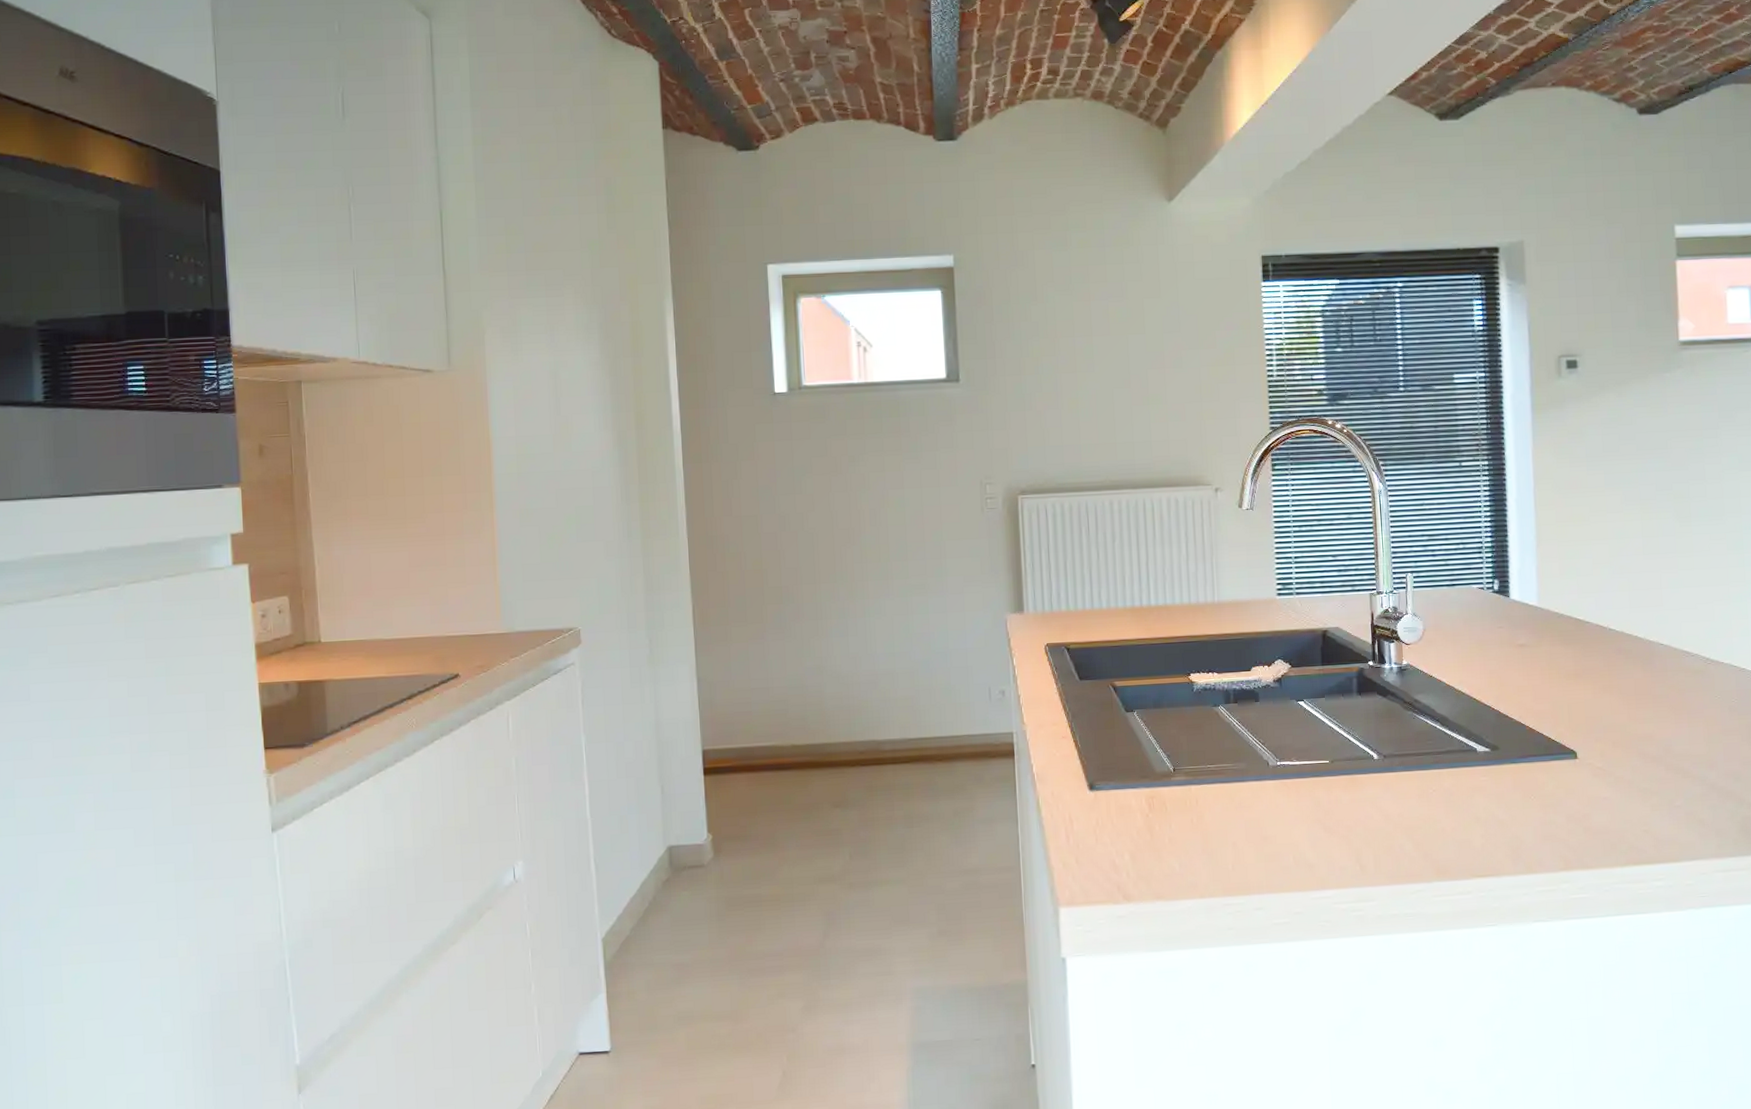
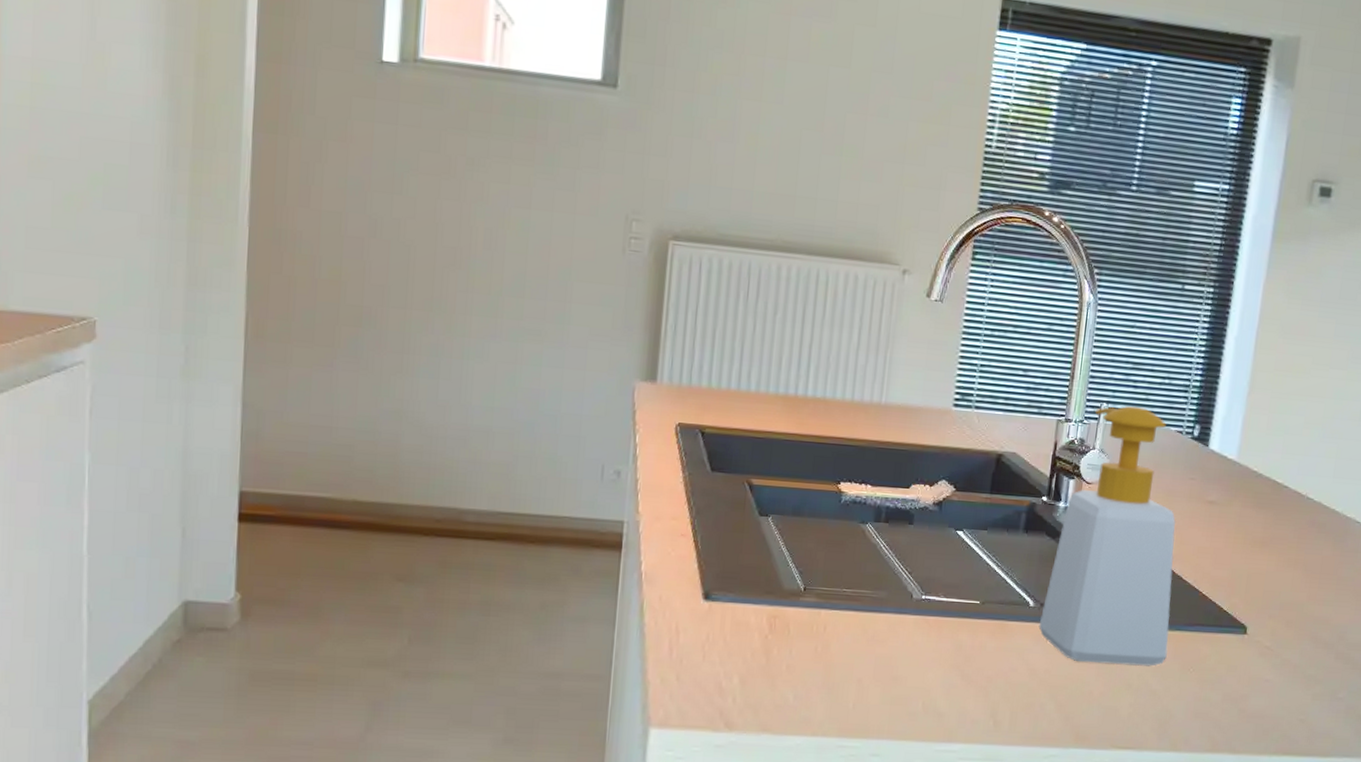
soap bottle: none [1385,572,1507,804] -> present [1038,406,1176,667]

